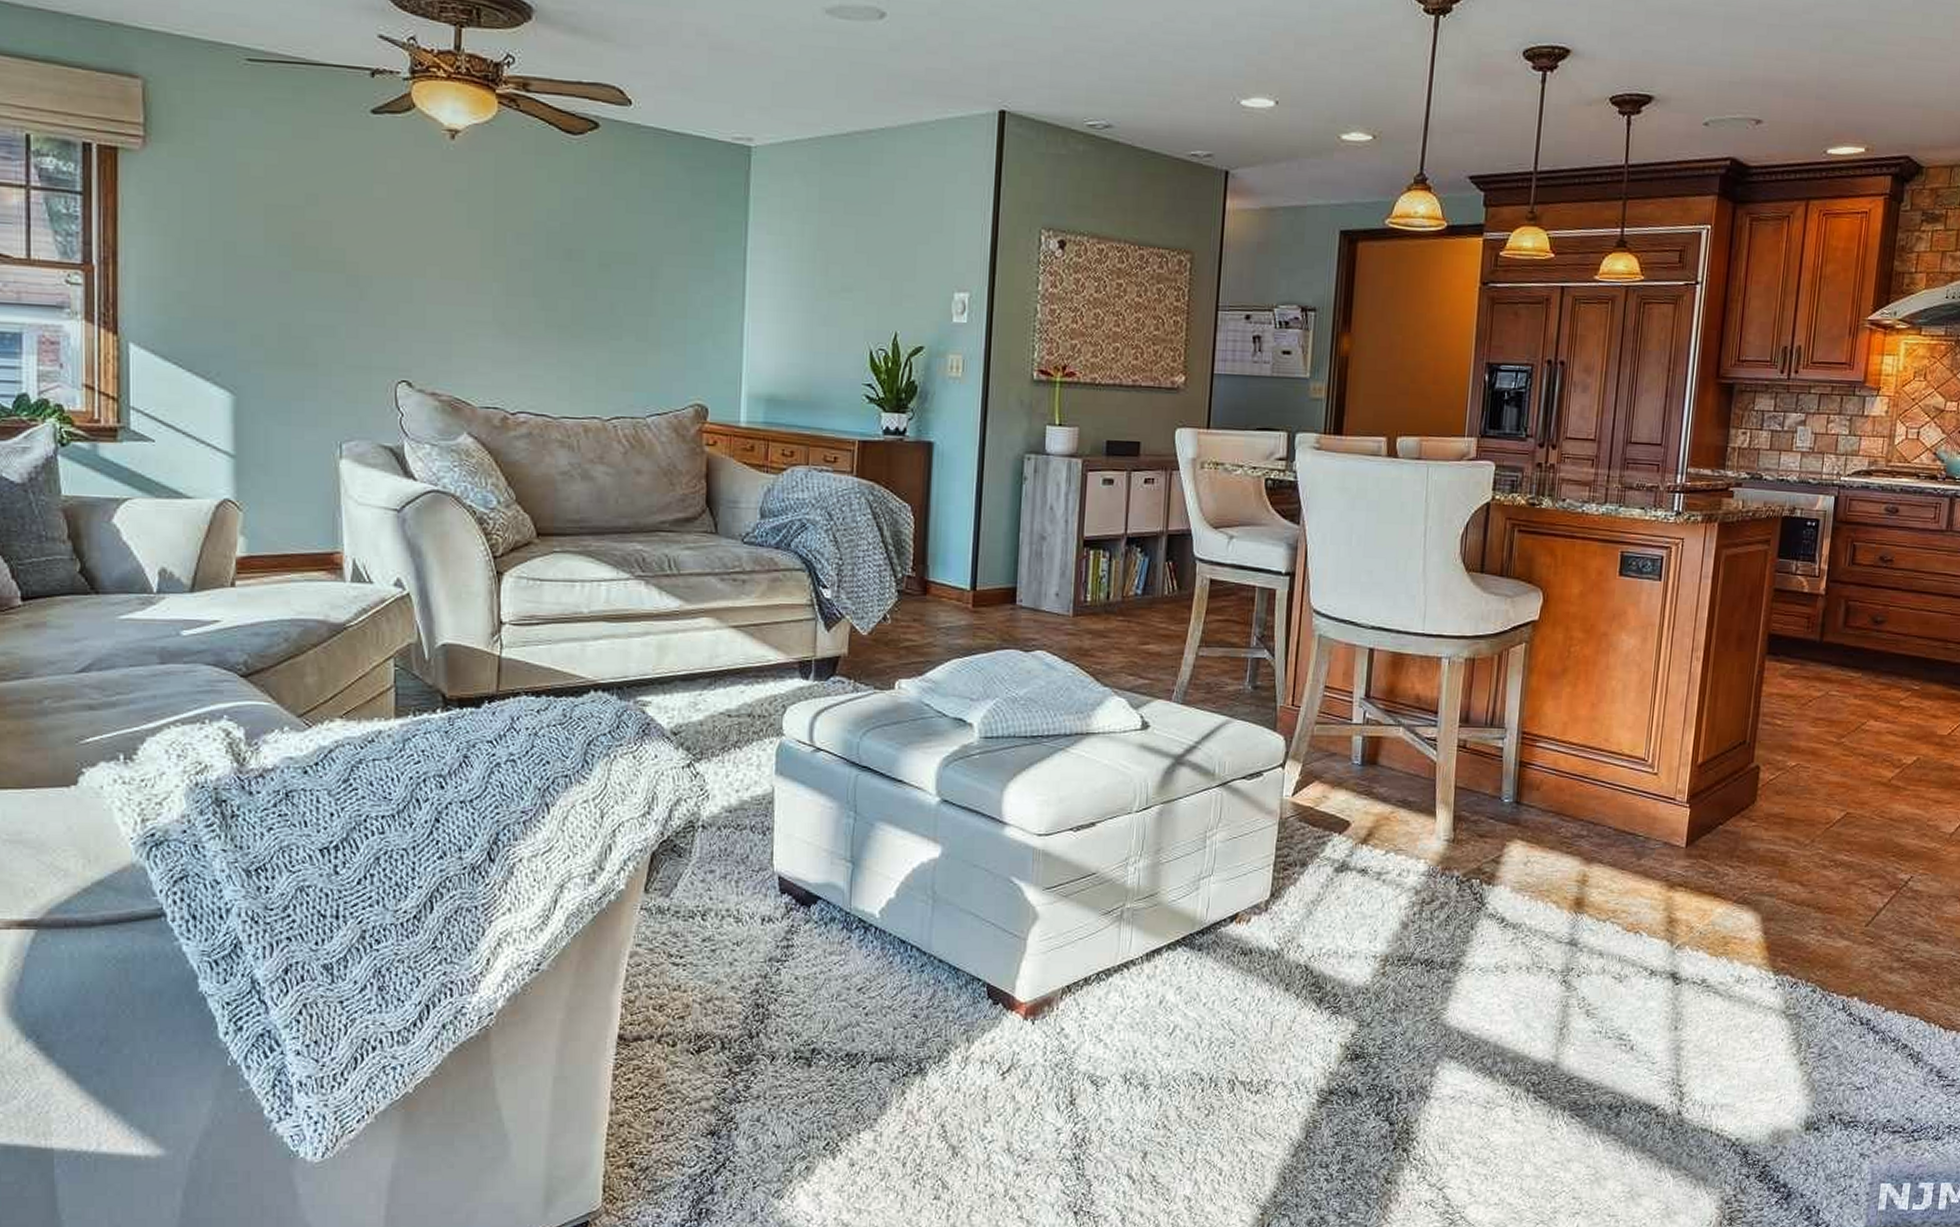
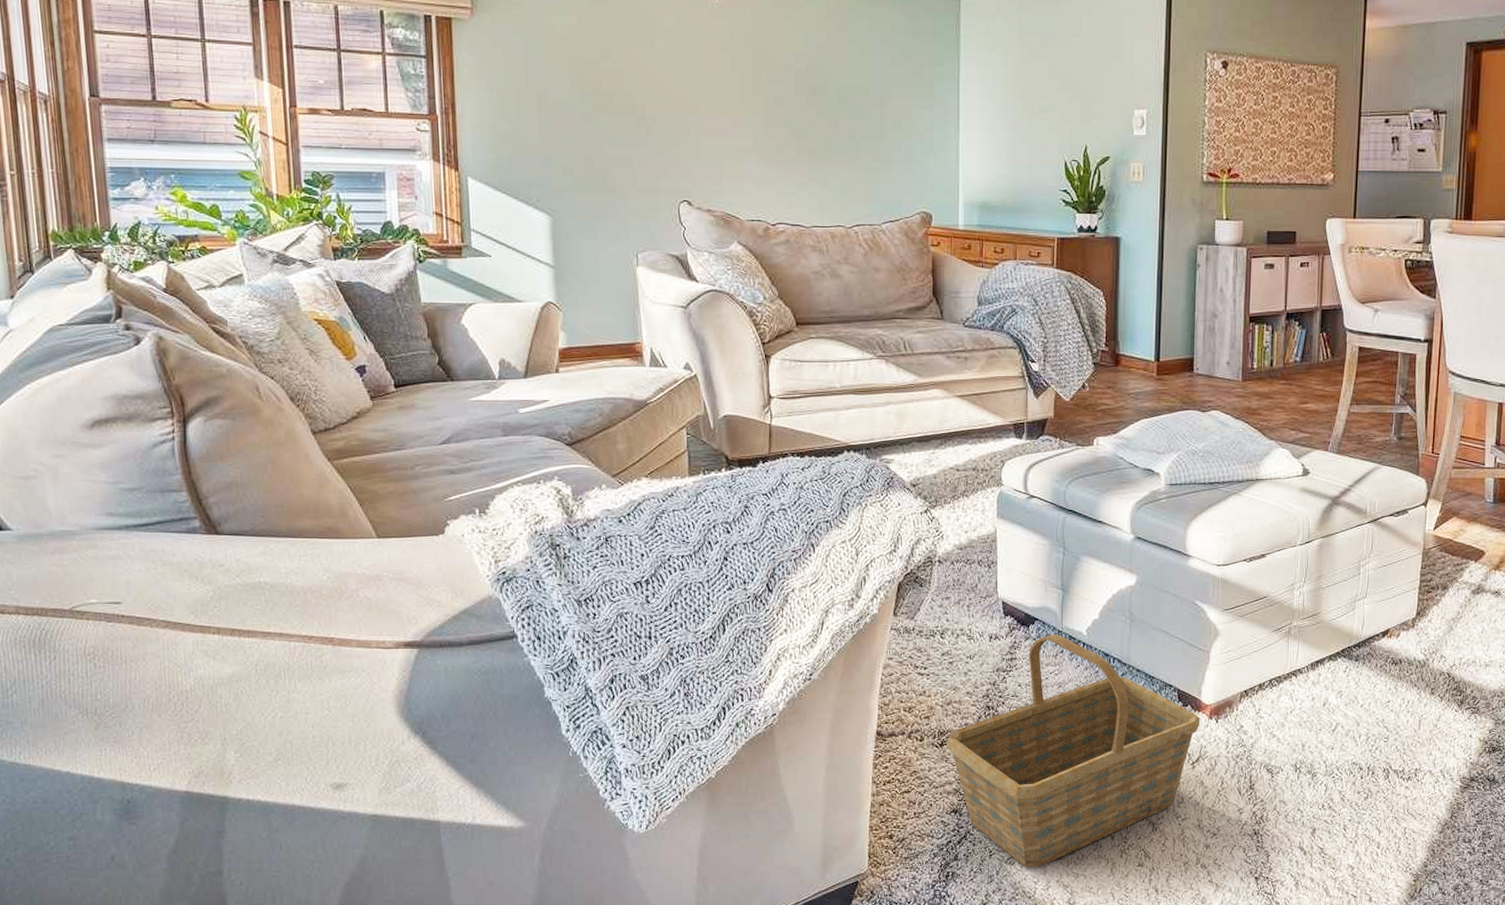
basket: none [704,916,1014,1203] -> present [946,634,1201,868]

